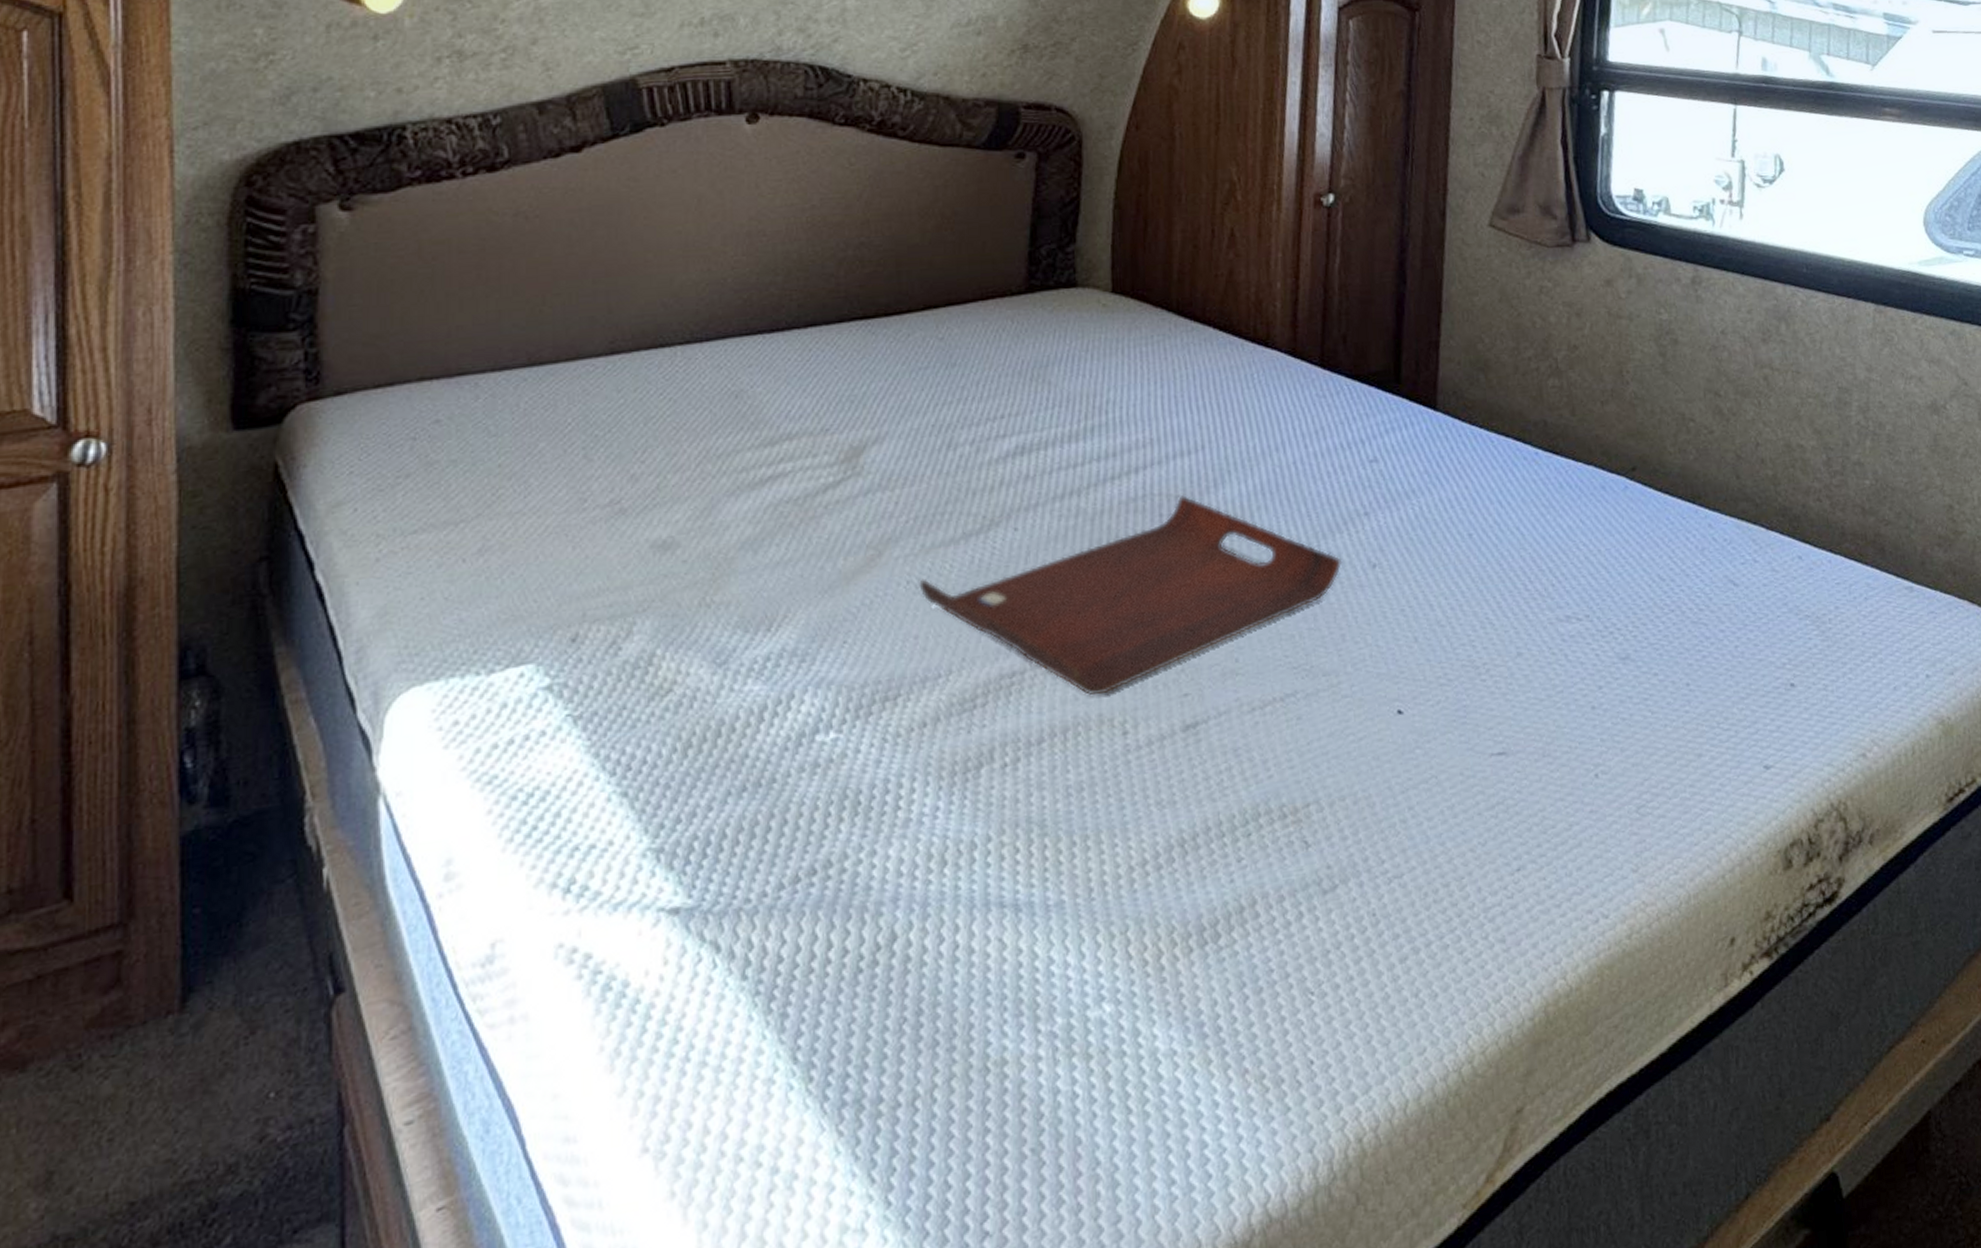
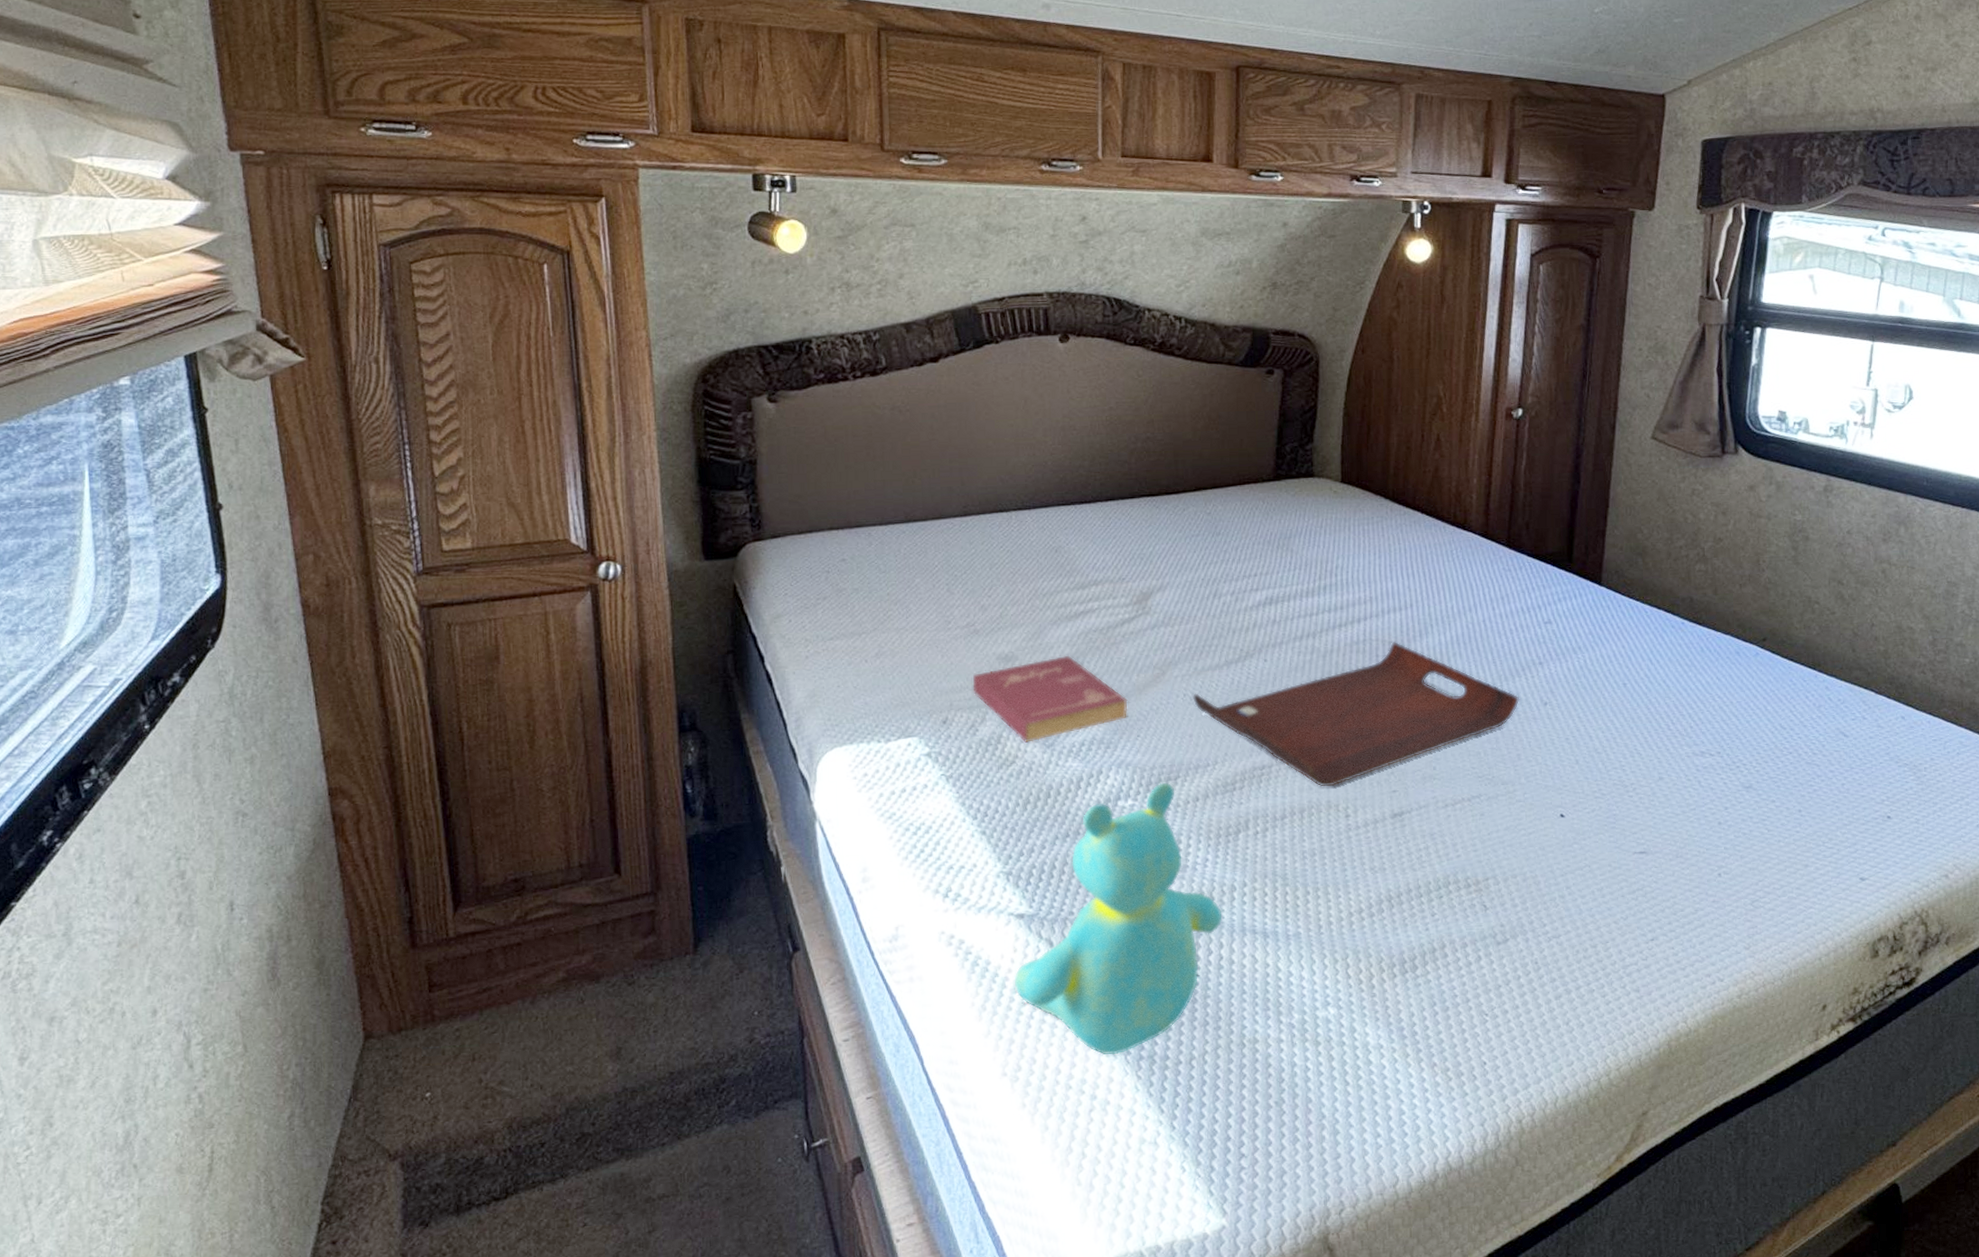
book: none [615,537,831,662] -> present [972,655,1128,743]
teddy bear: none [663,703,959,1107] -> present [1014,782,1223,1056]

